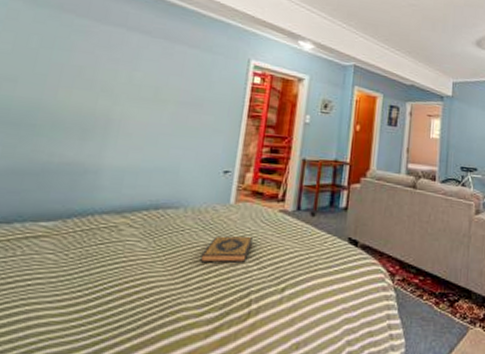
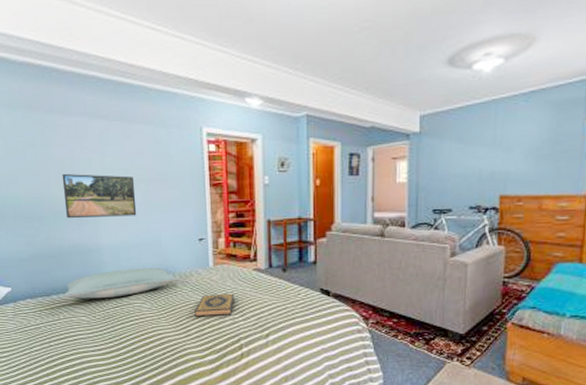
pillow: none [30,197,188,232] -> present [63,268,176,299]
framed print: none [67,80,164,138] -> present [61,173,137,219]

